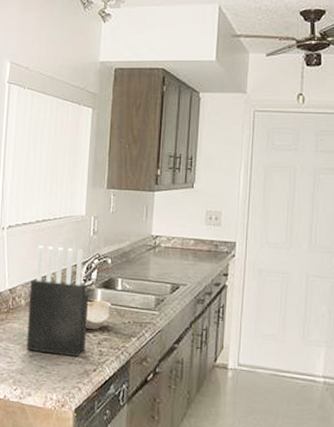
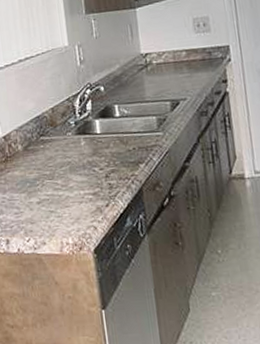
knife block: present [26,245,89,358] -> none [24,81,94,198]
bowl: present [85,299,111,329] -> none [86,131,114,163]

